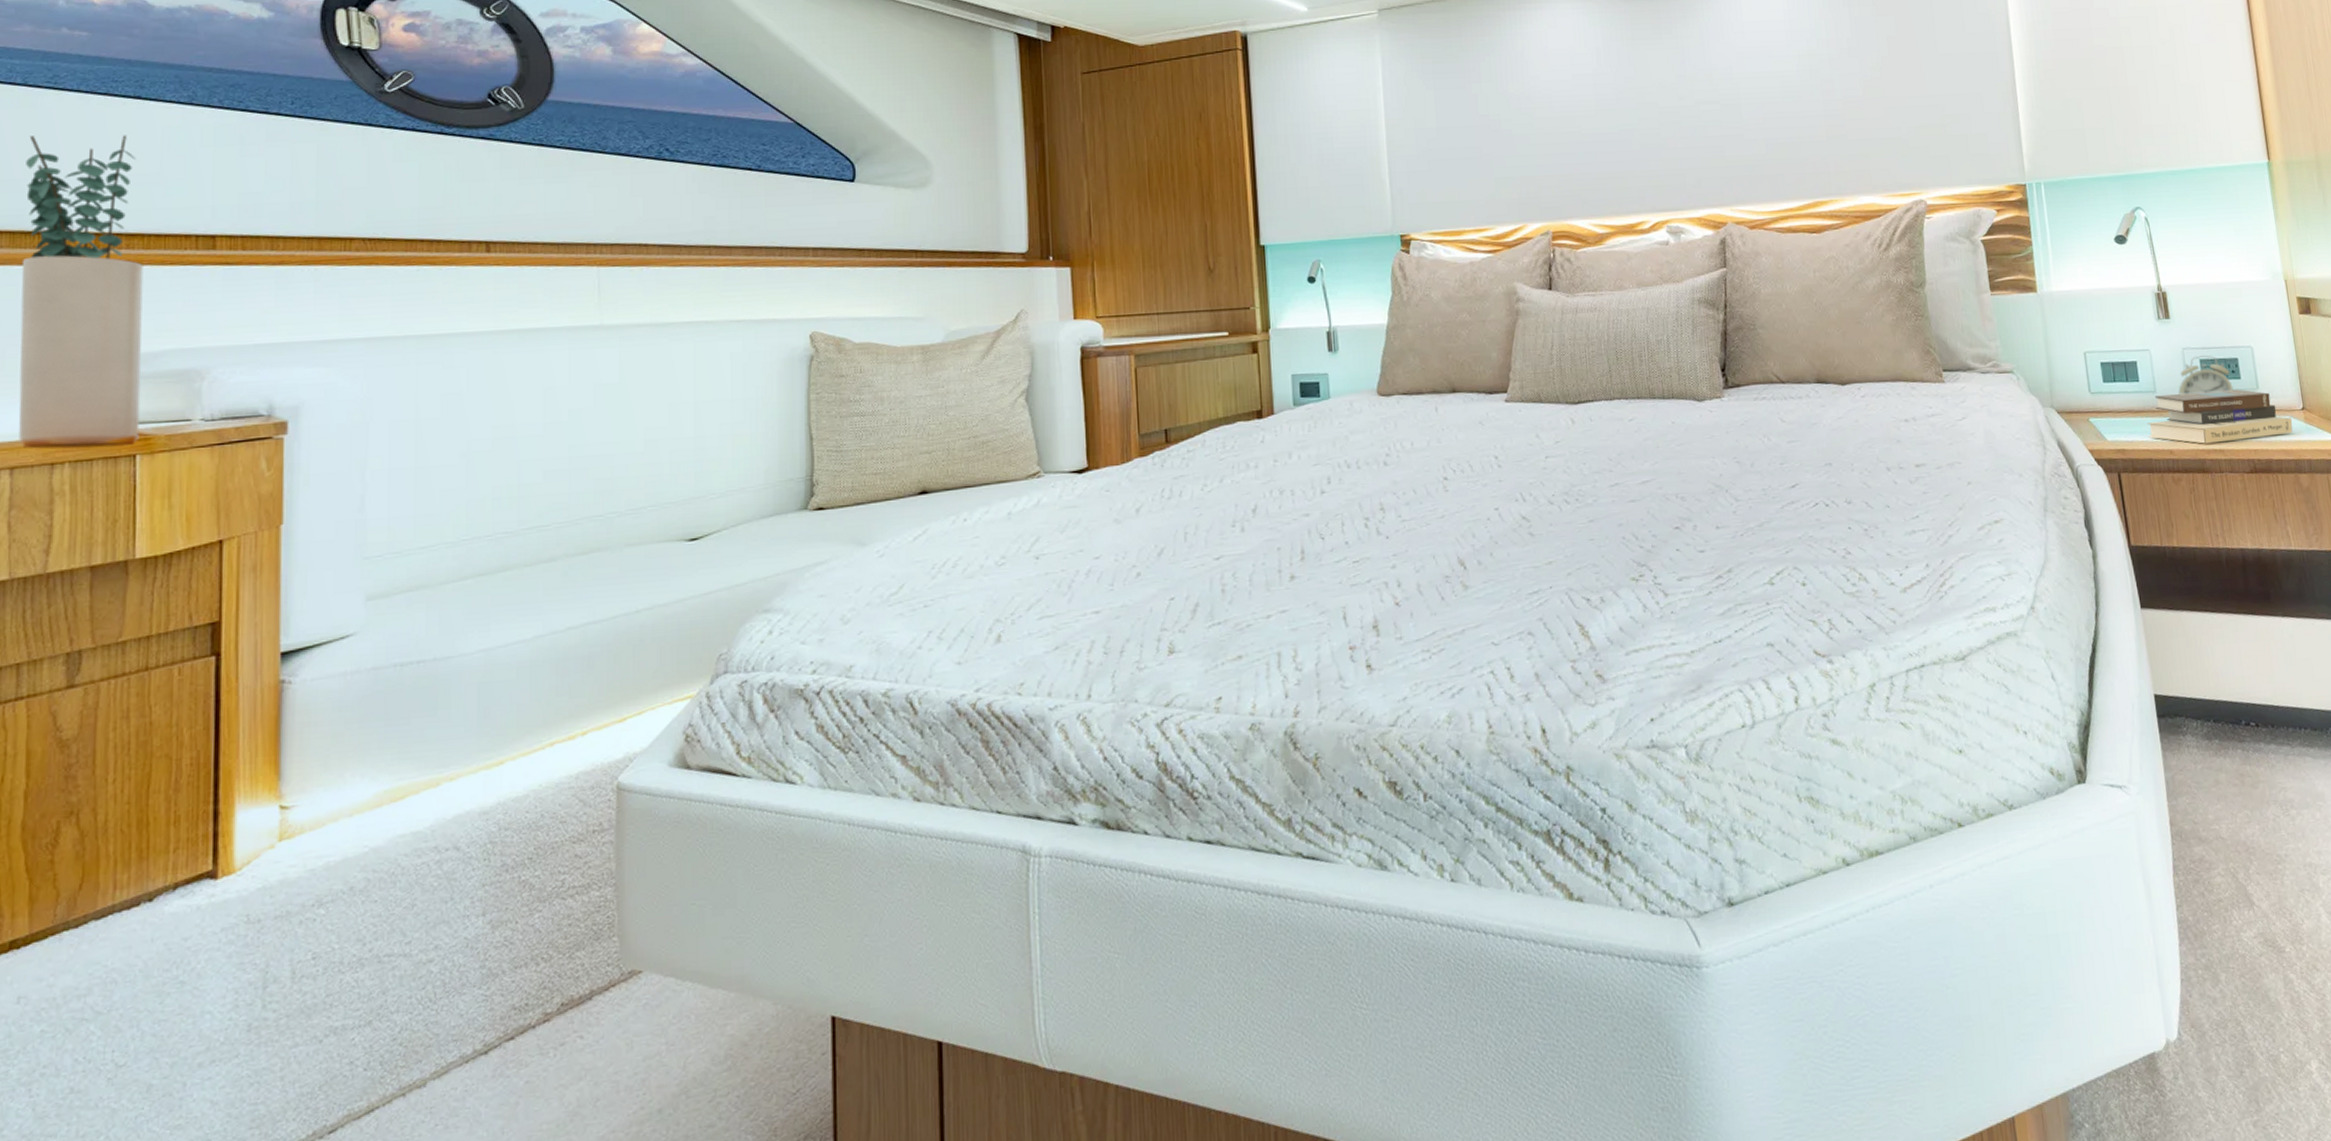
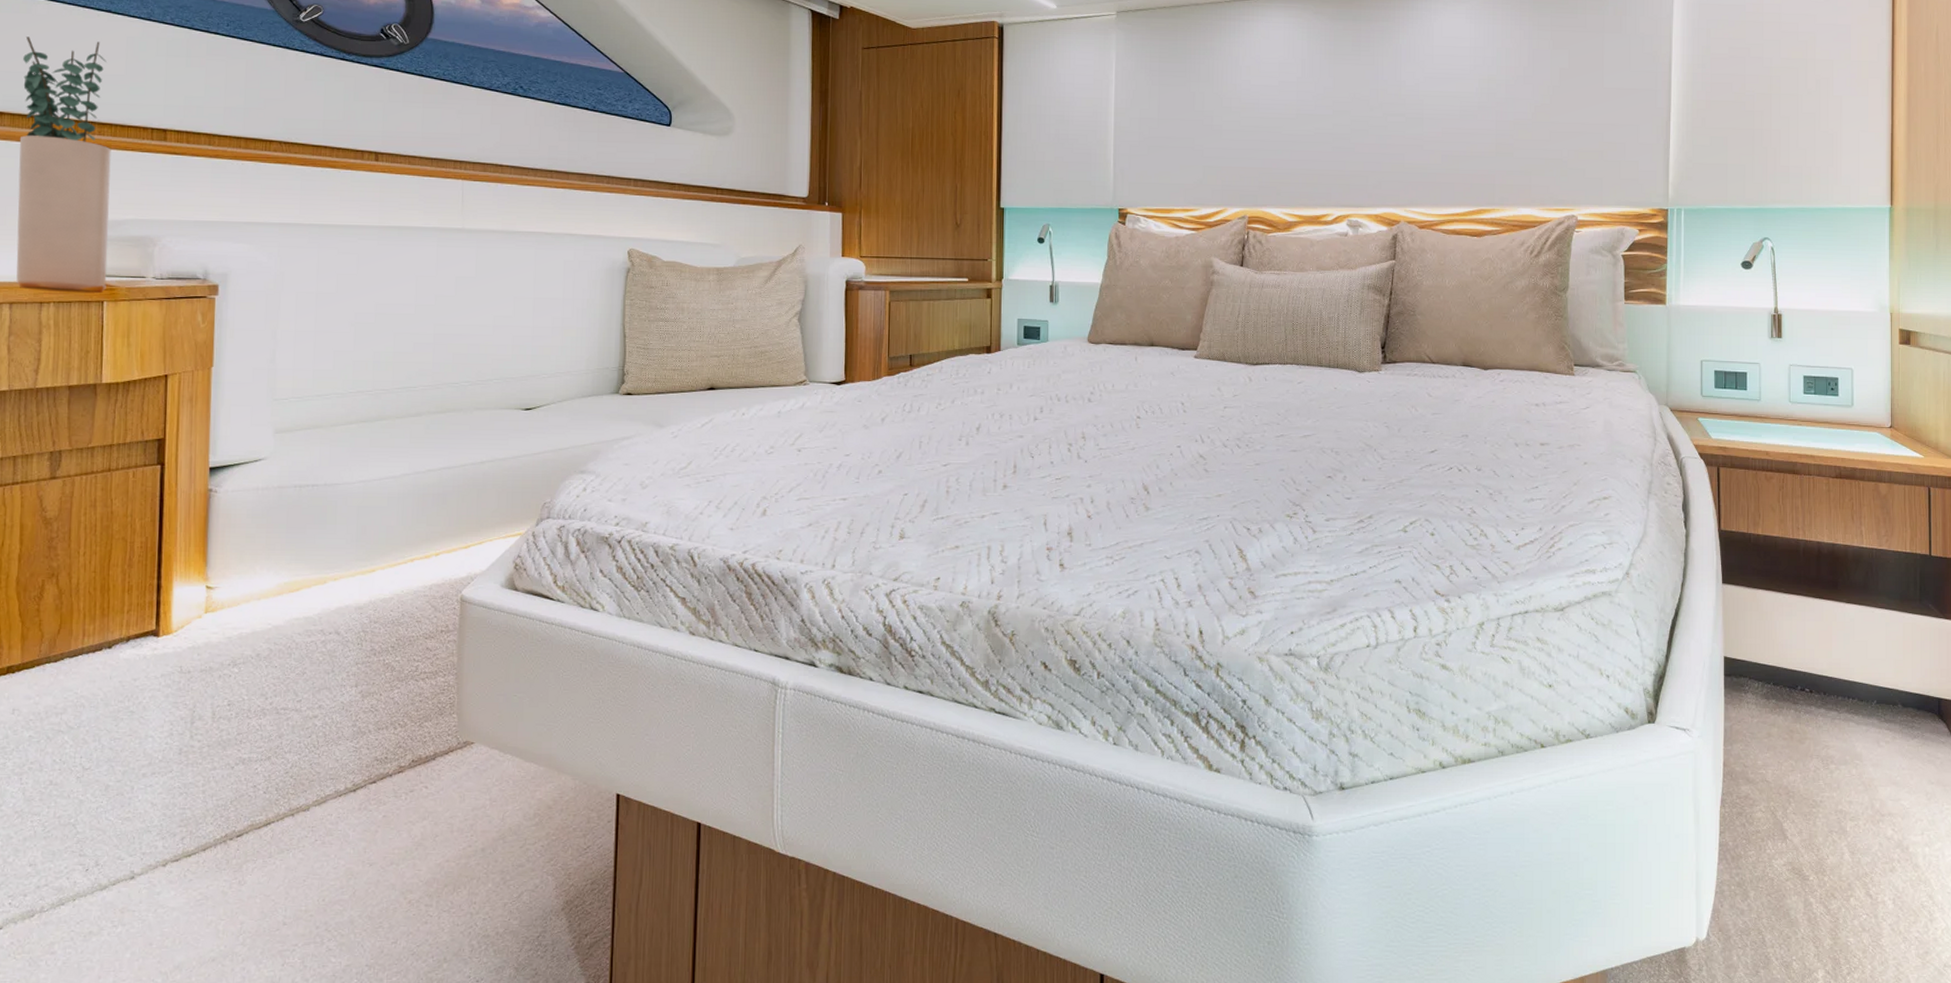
books: present [2148,389,2293,444] -> none [1748,404,1880,450]
alarm clock: present [2178,354,2234,396] -> none [1781,372,1830,406]

